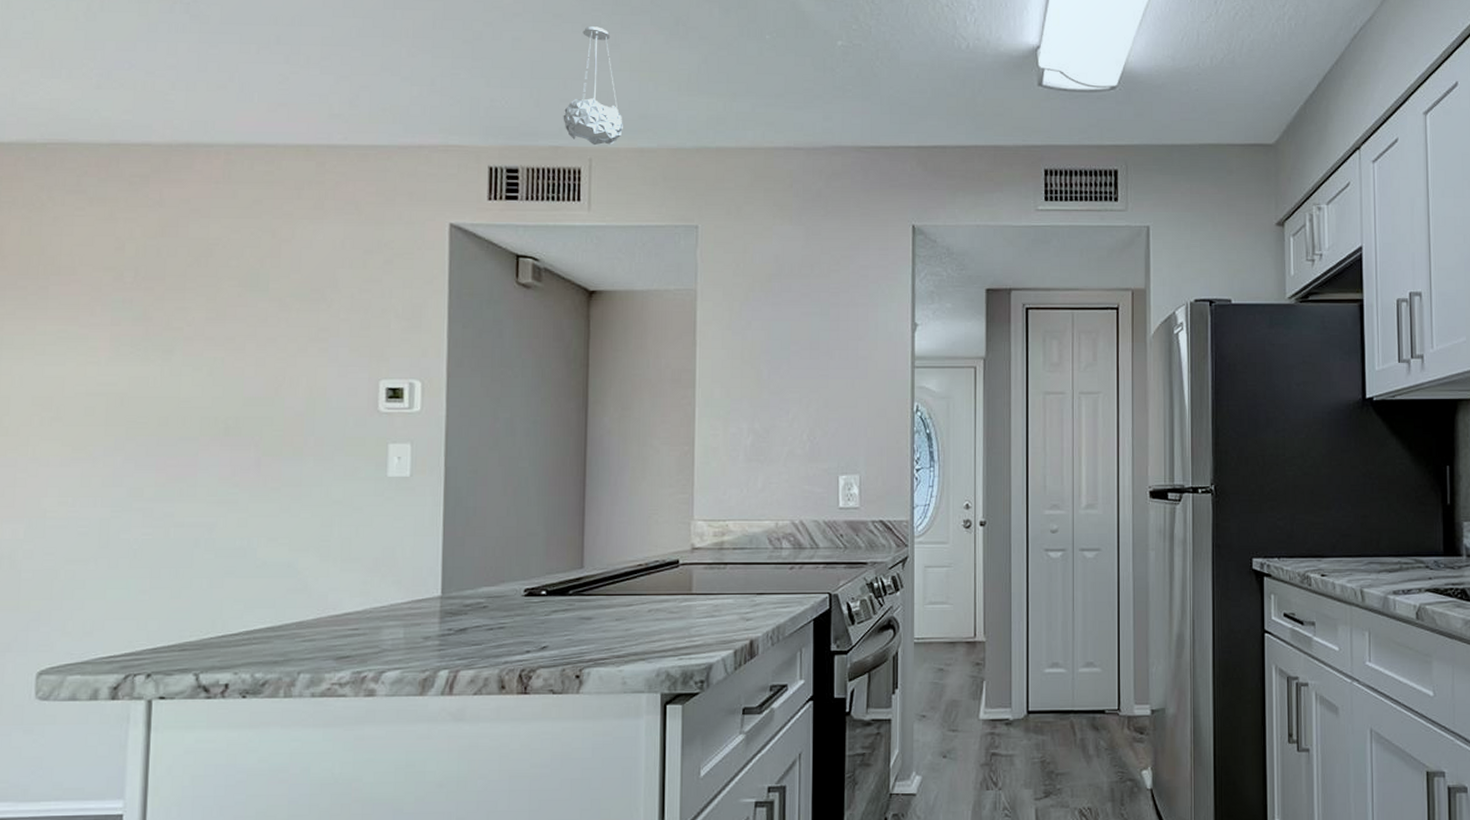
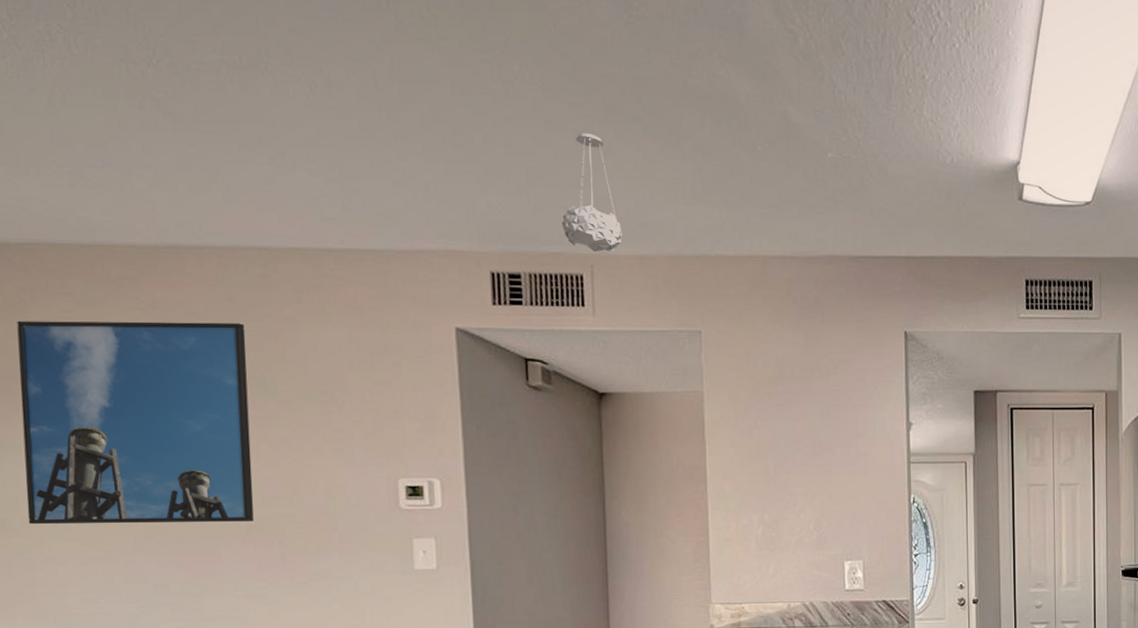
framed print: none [17,219,245,424] -> present [17,321,254,525]

